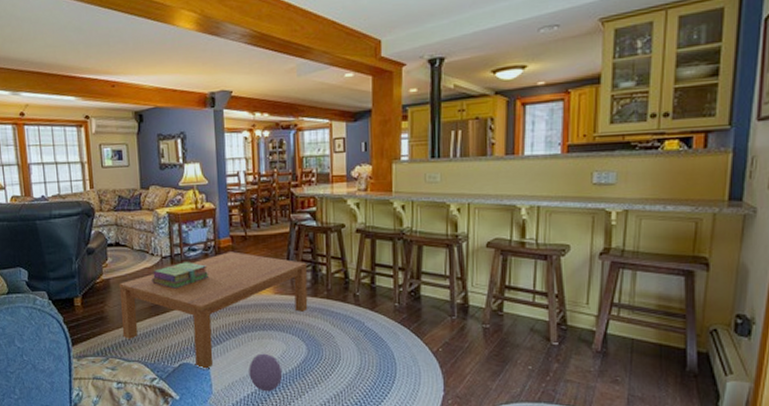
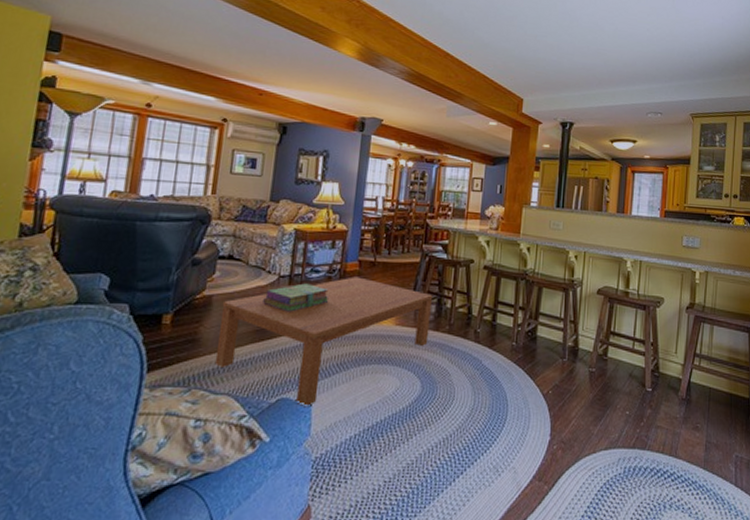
ball: present [249,353,282,392] -> none [355,389,392,434]

